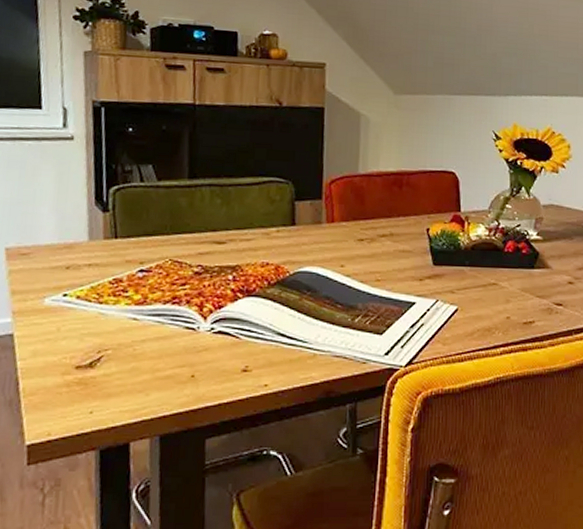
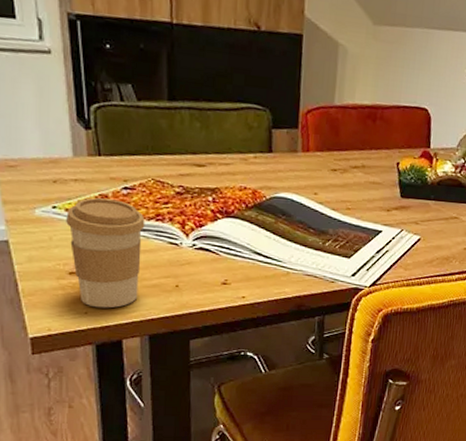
coffee cup: none [76,283,161,406] -> present [66,197,145,308]

